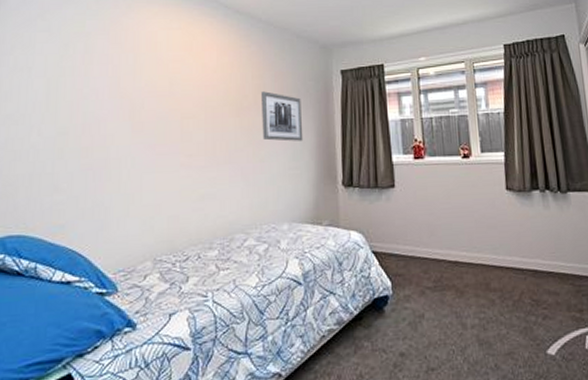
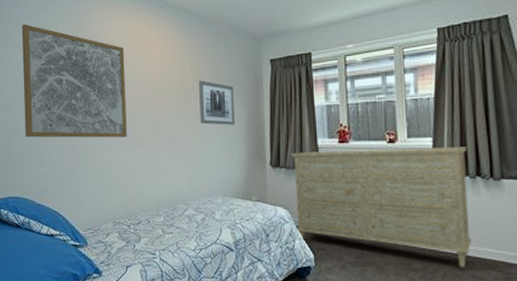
wall art: none [34,19,174,159] -> present [21,23,128,138]
dresser: none [365,160,545,283] -> present [292,146,472,267]

